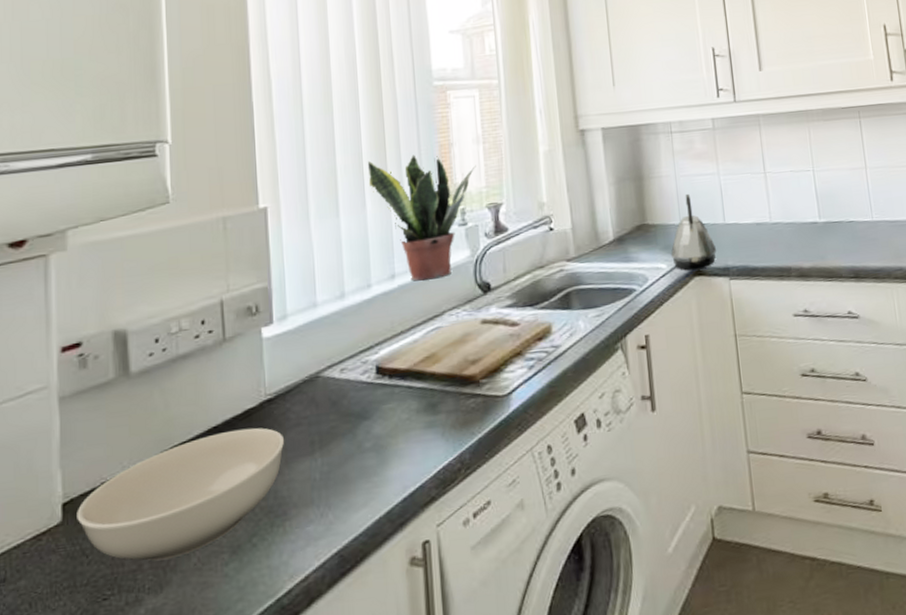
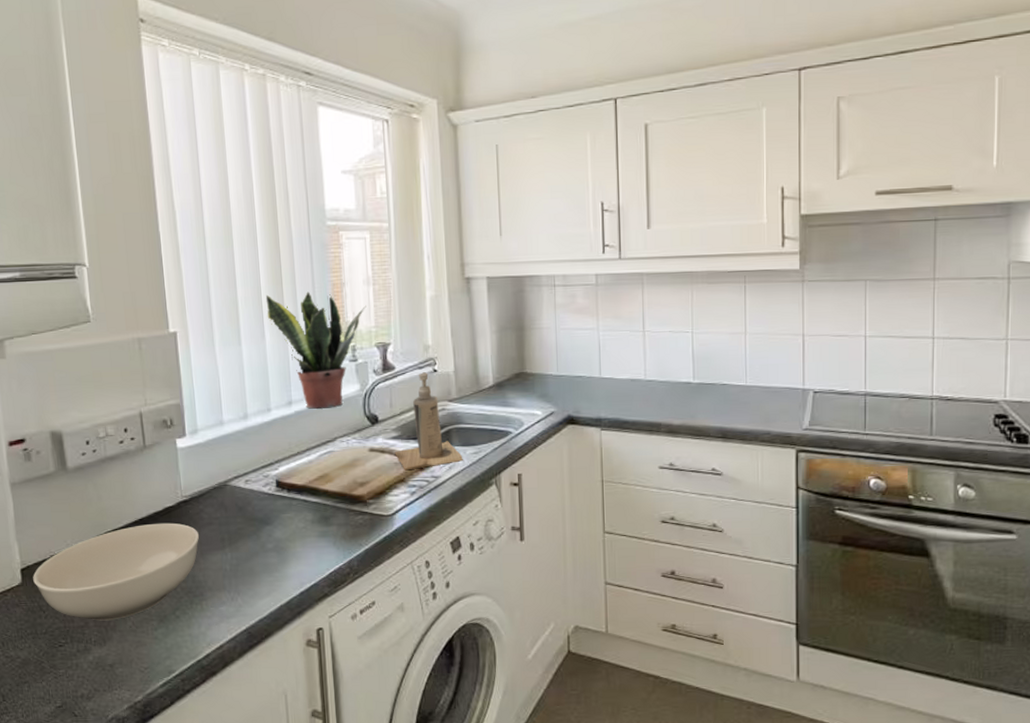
soap dispenser: none [510,231,585,342] -> present [395,372,463,471]
kettle: present [670,193,717,271] -> none [546,346,591,419]

